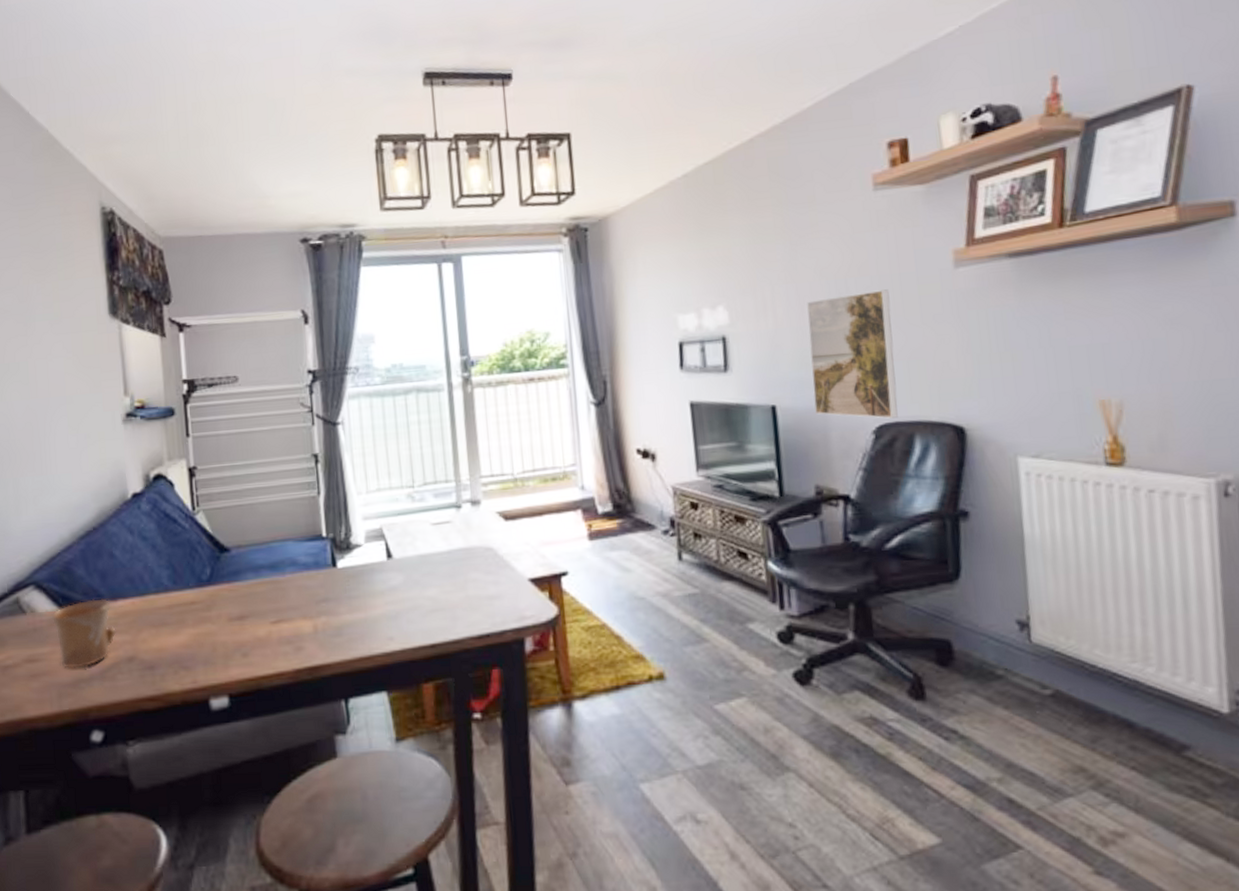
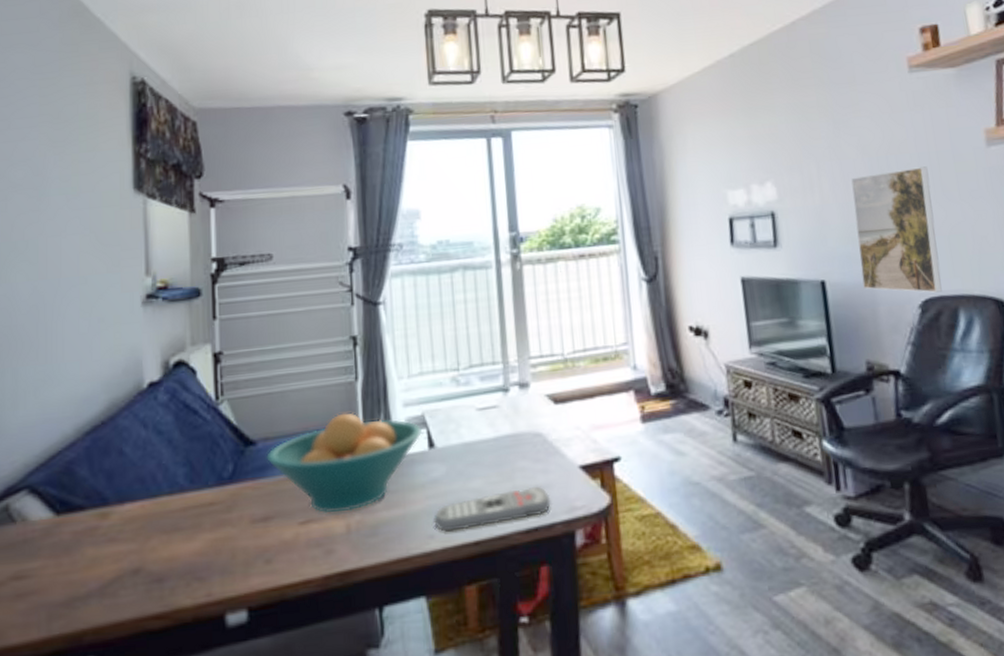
mug: present [51,598,117,669] -> none [46,502,122,586]
fruit bowl: none [240,524,381,615] -> present [267,412,423,514]
remote control: none [392,596,502,635] -> present [433,486,551,532]

